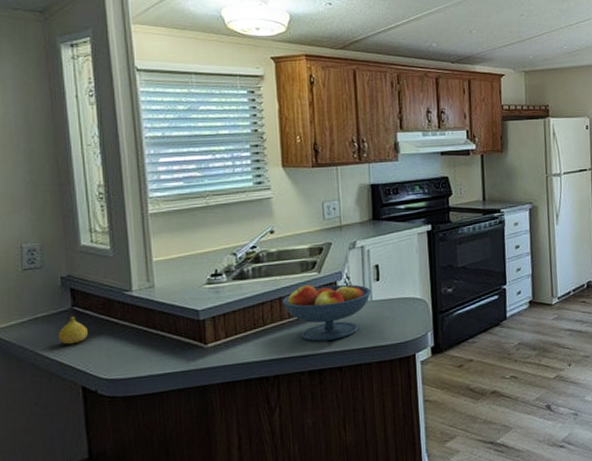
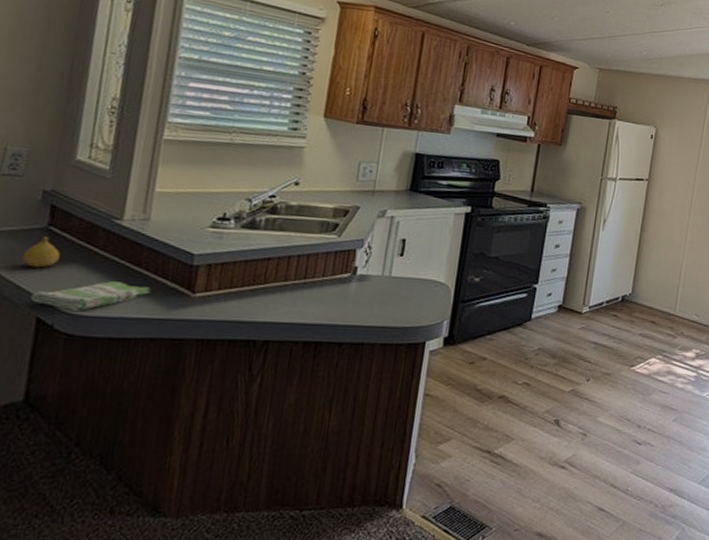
dish towel: none [73,345,171,376] -> present [30,281,152,311]
fruit bowl: present [282,283,372,342] -> none [290,247,393,312]

